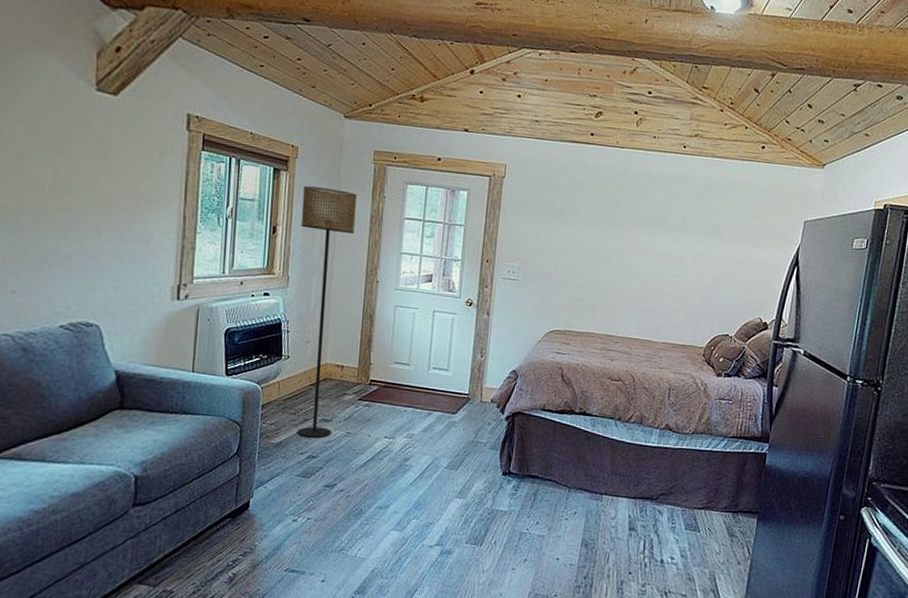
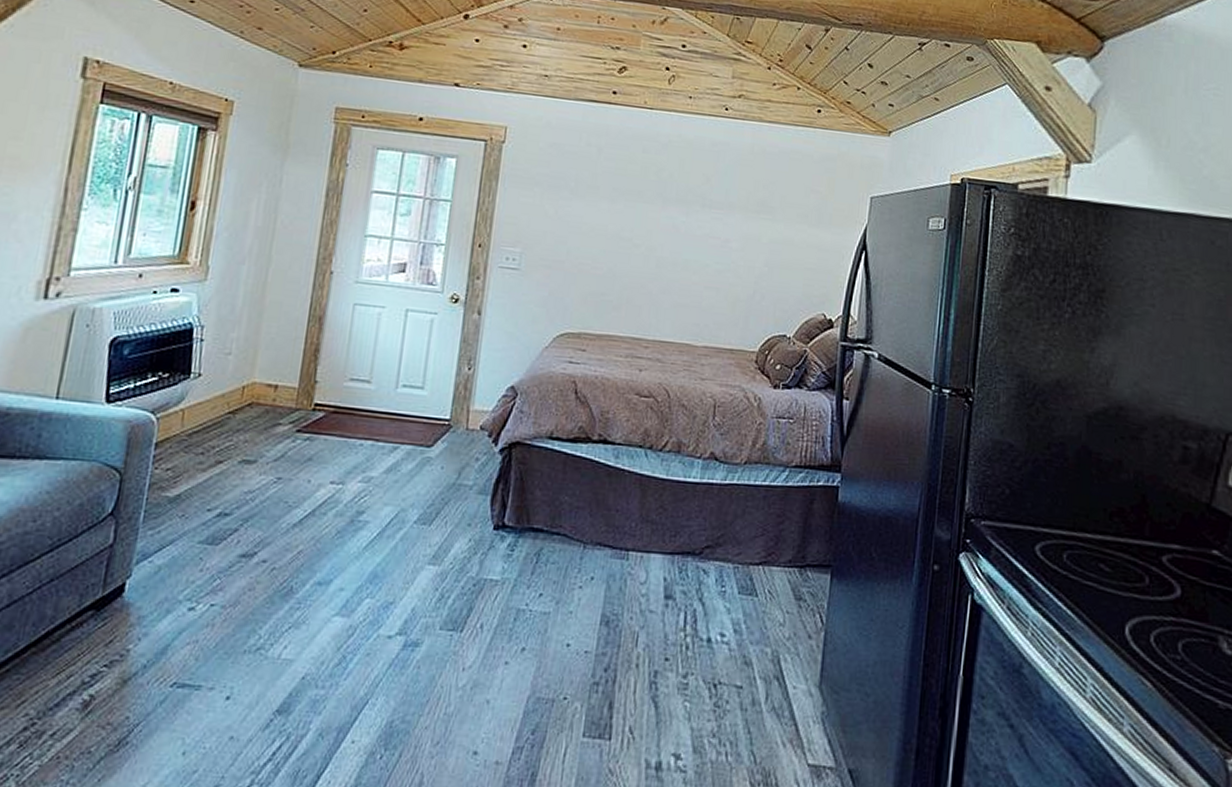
floor lamp: present [297,186,357,438] -> none [204,149,310,487]

